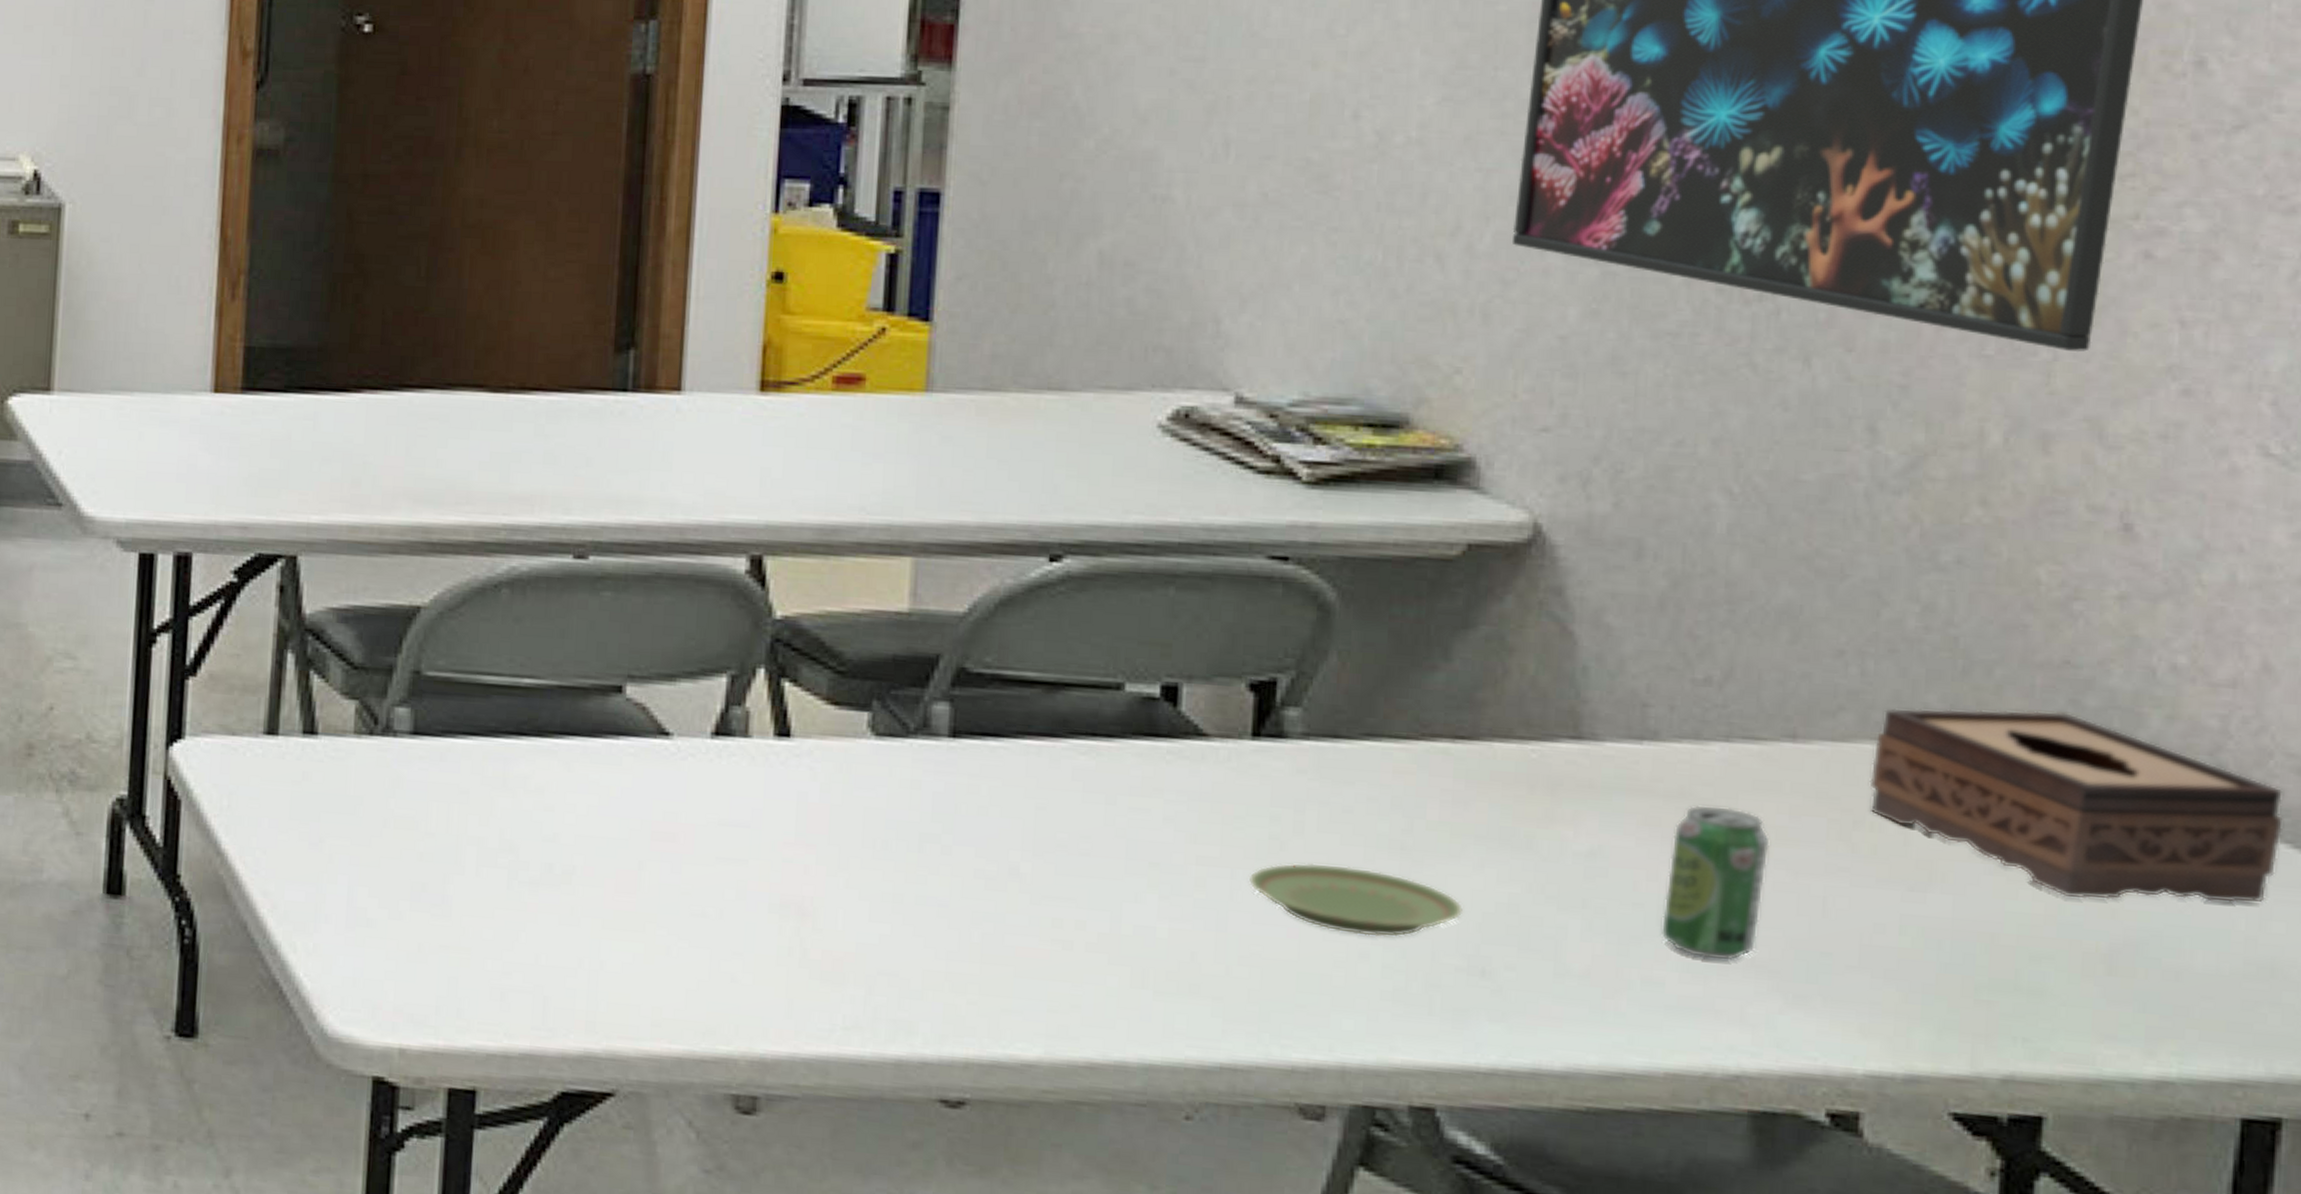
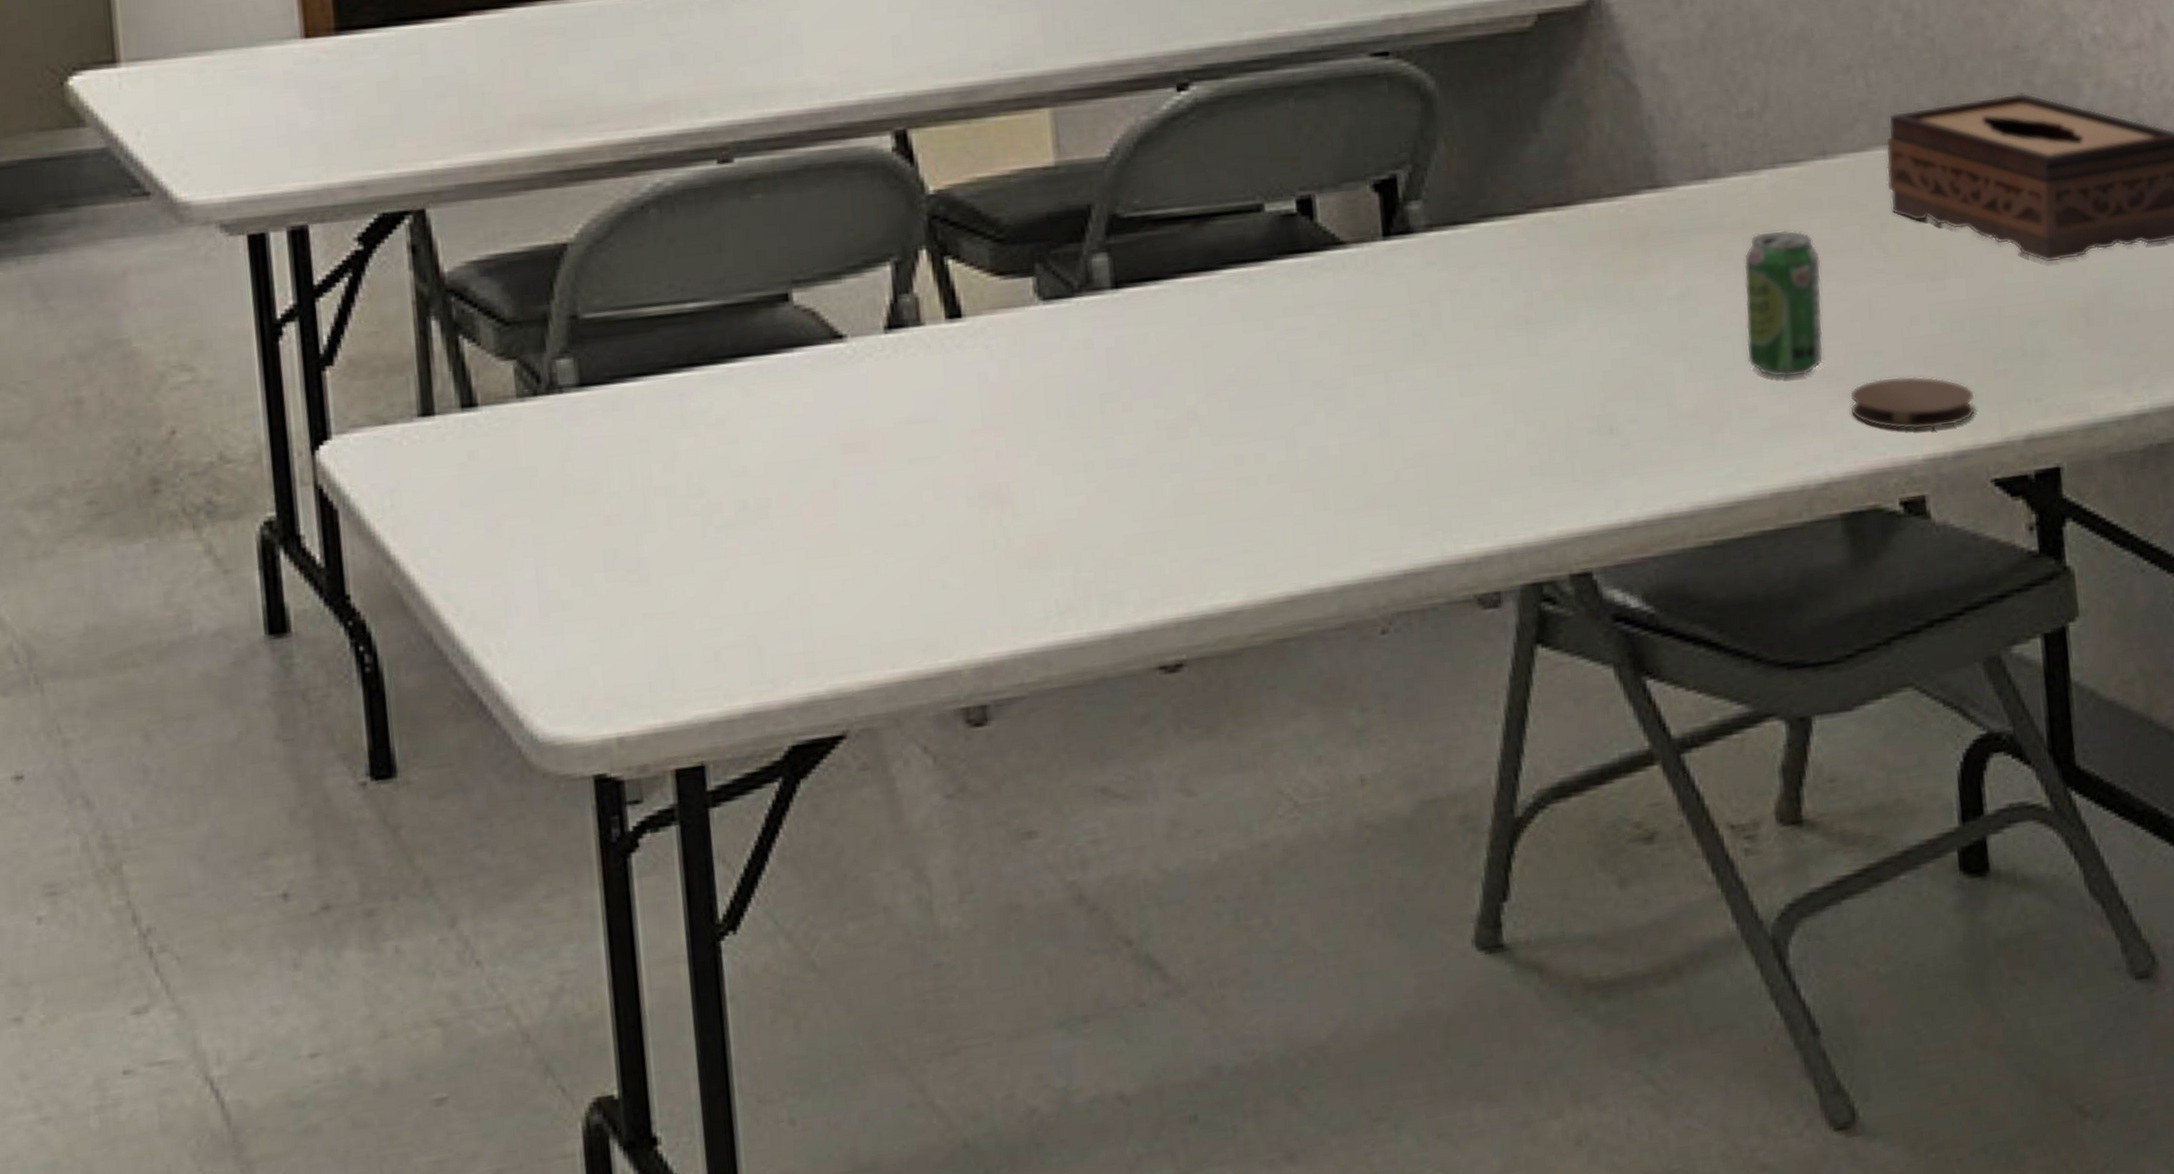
plate: present [1248,862,1464,938] -> none [1400,348,1587,417]
coaster: none [1780,980,1943,1048] -> present [1850,376,1974,431]

